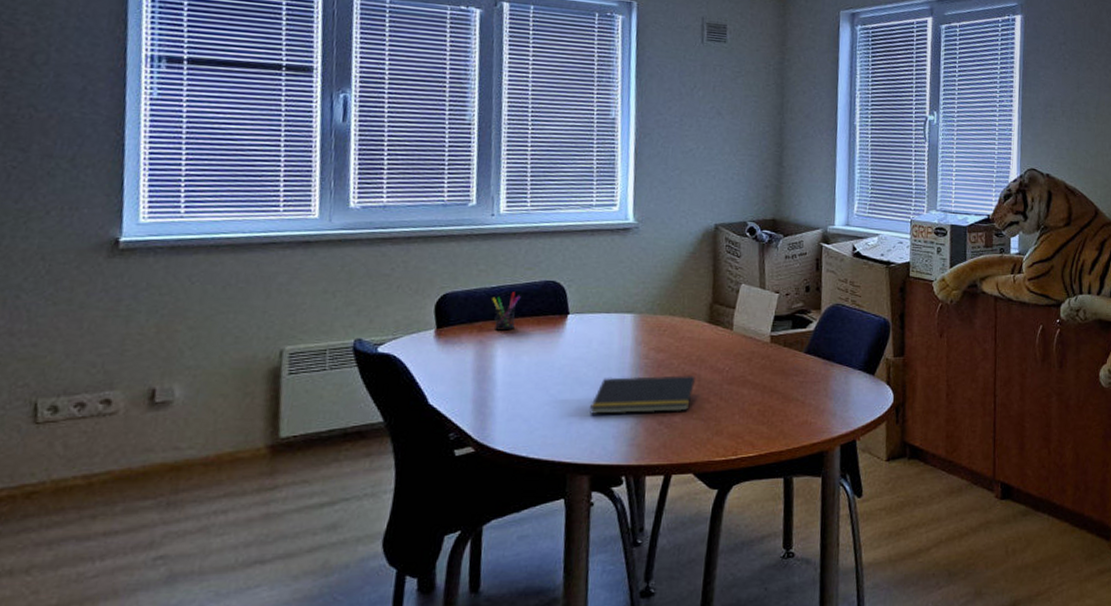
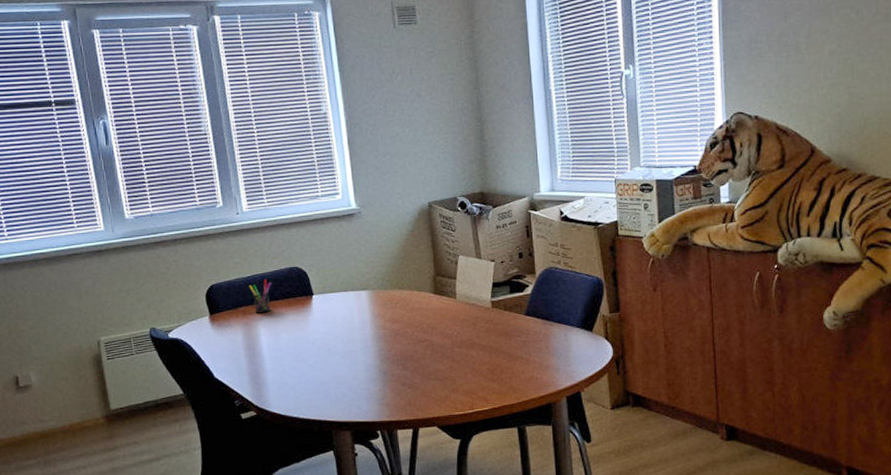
notepad: present [590,375,695,414] -> none [343,342,429,380]

